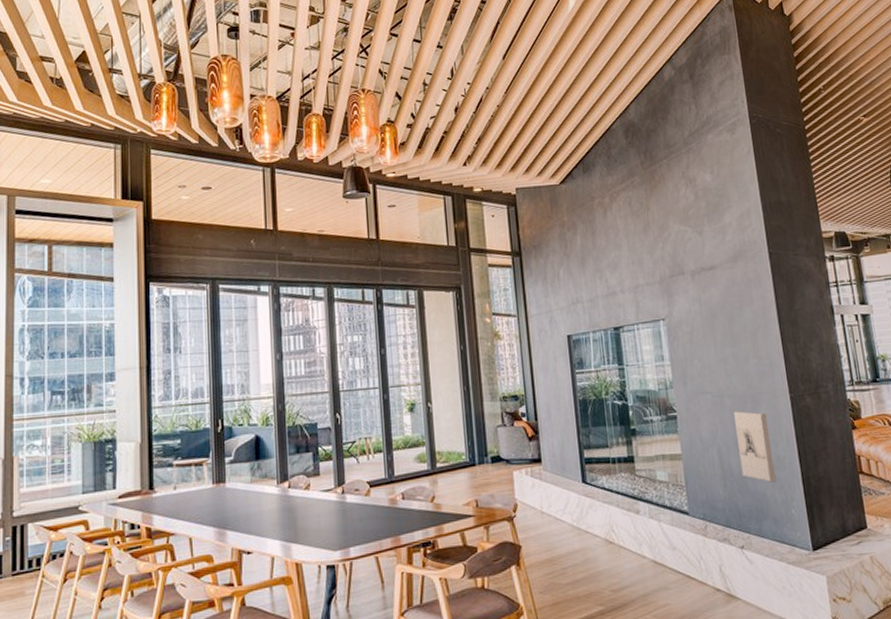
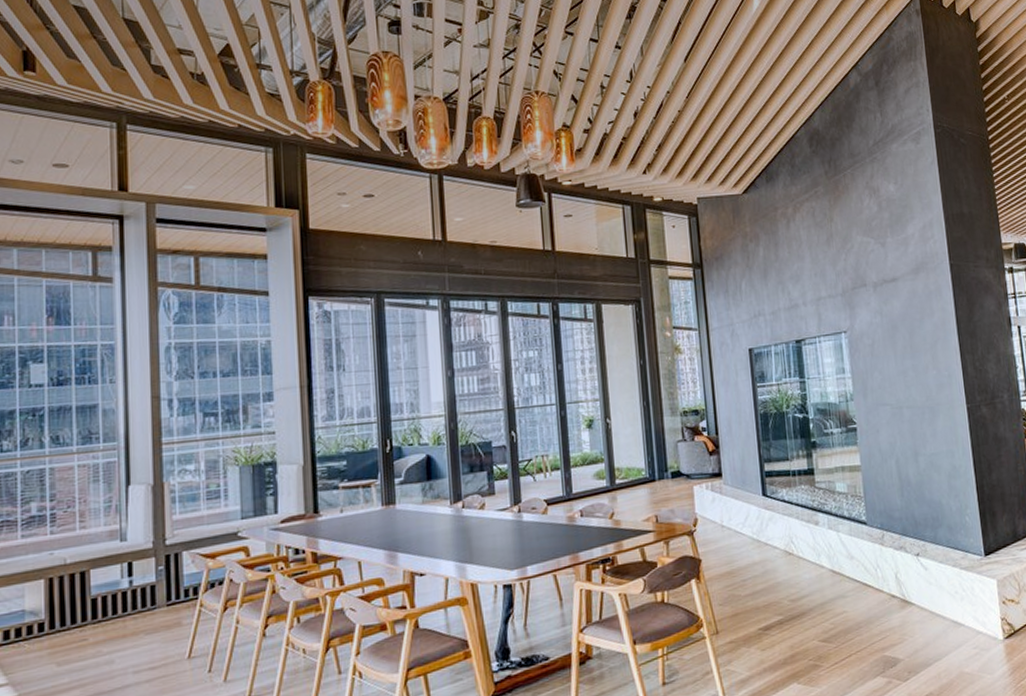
wall sculpture: present [734,410,777,483] -> none [912,422,952,492]

